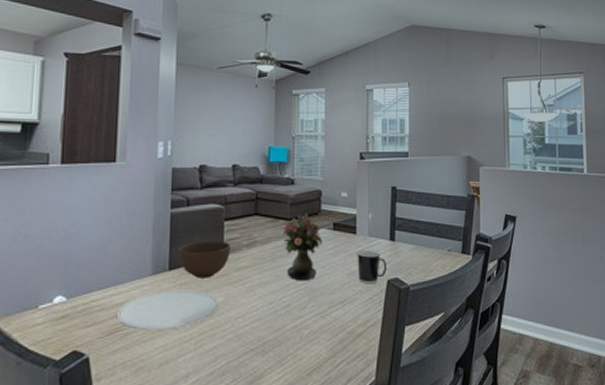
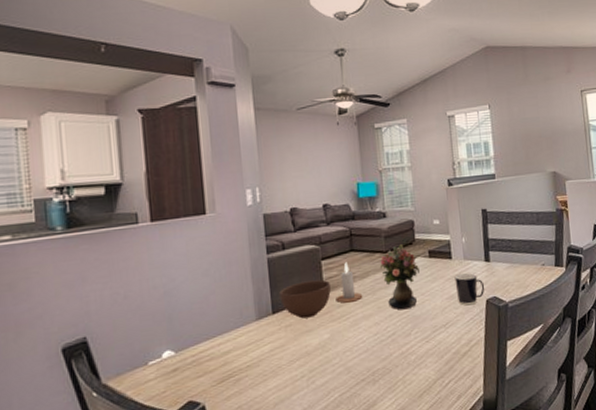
plate: present [116,289,220,331] -> none [226,330,326,375]
candle: none [234,225,261,267] -> present [336,262,362,303]

